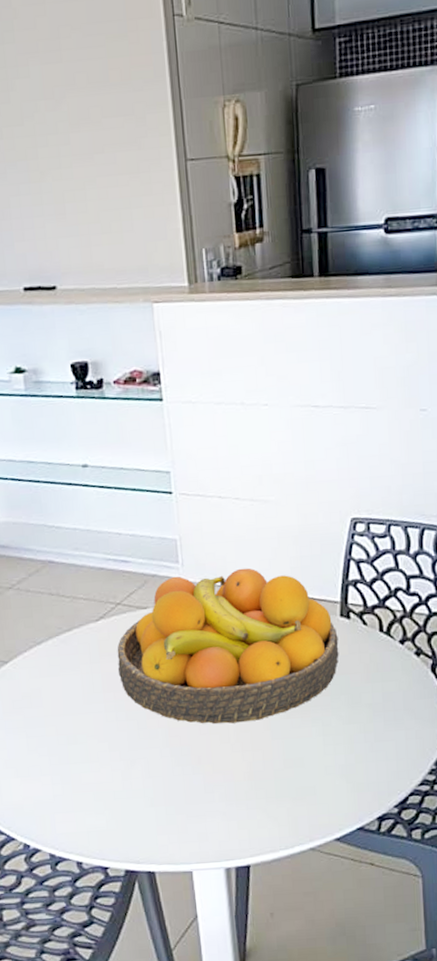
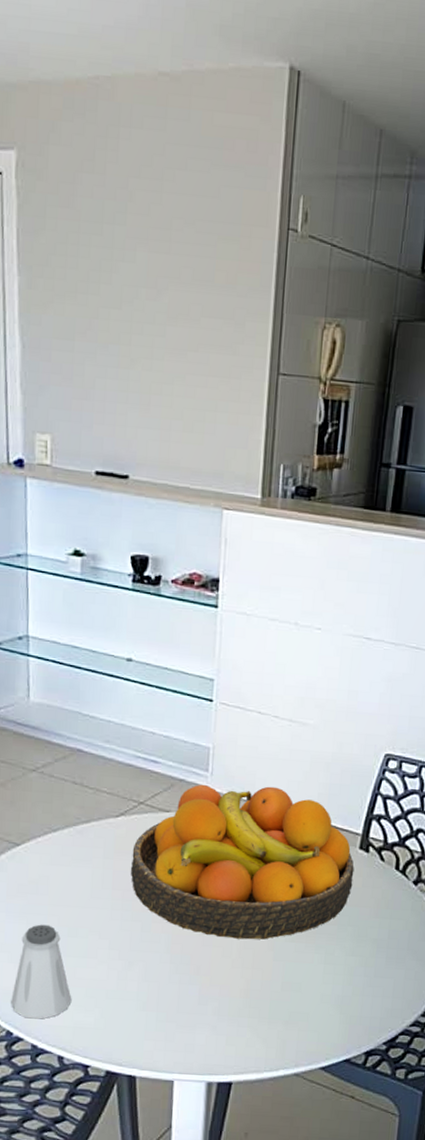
saltshaker: none [23,736,82,829] -> present [11,924,72,1019]

